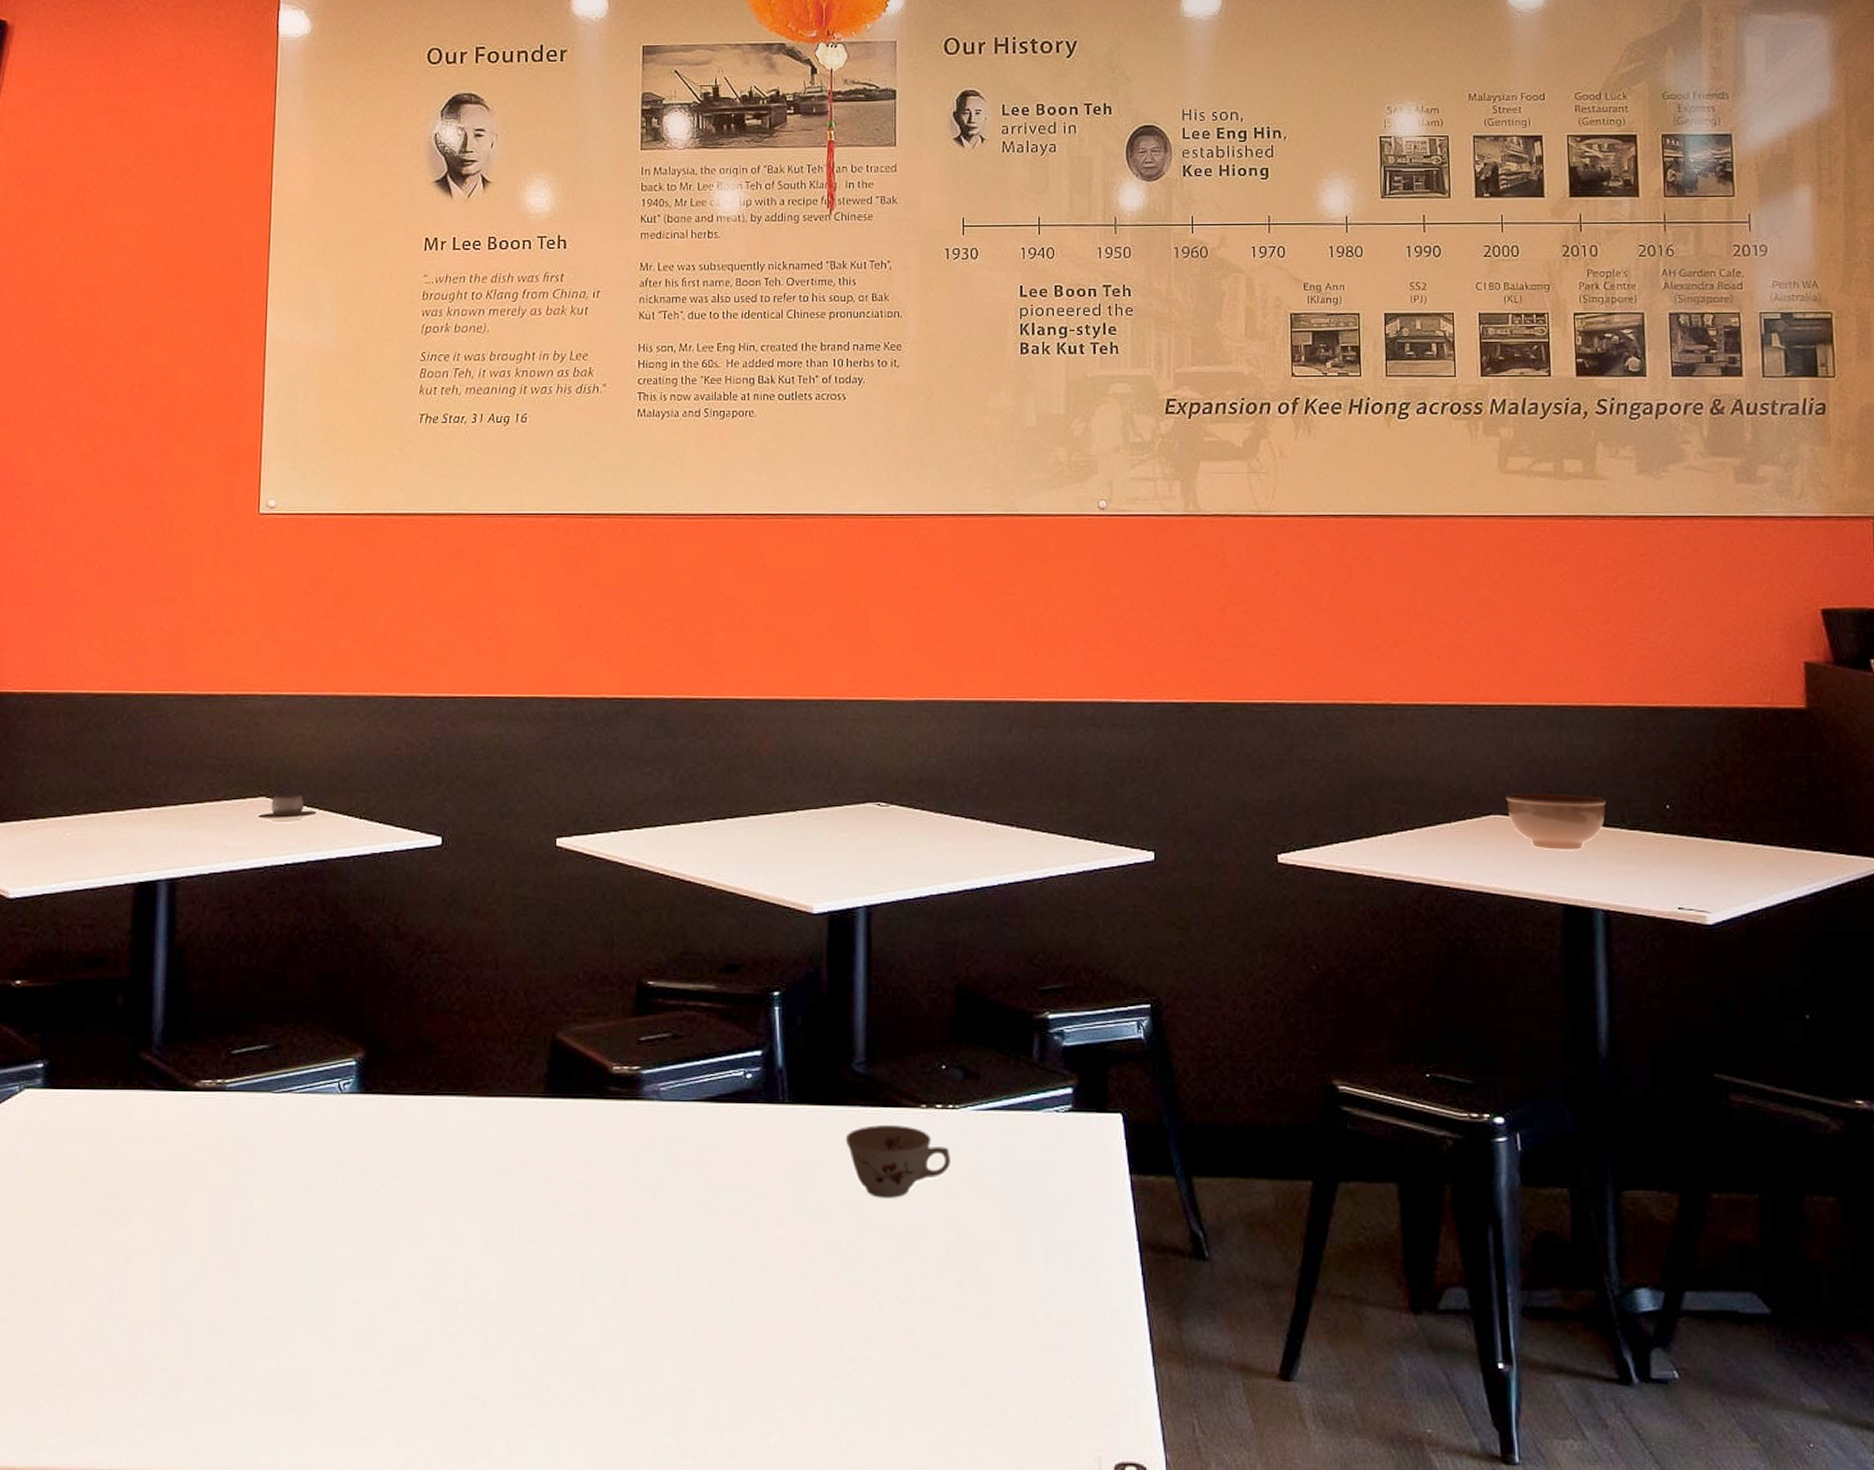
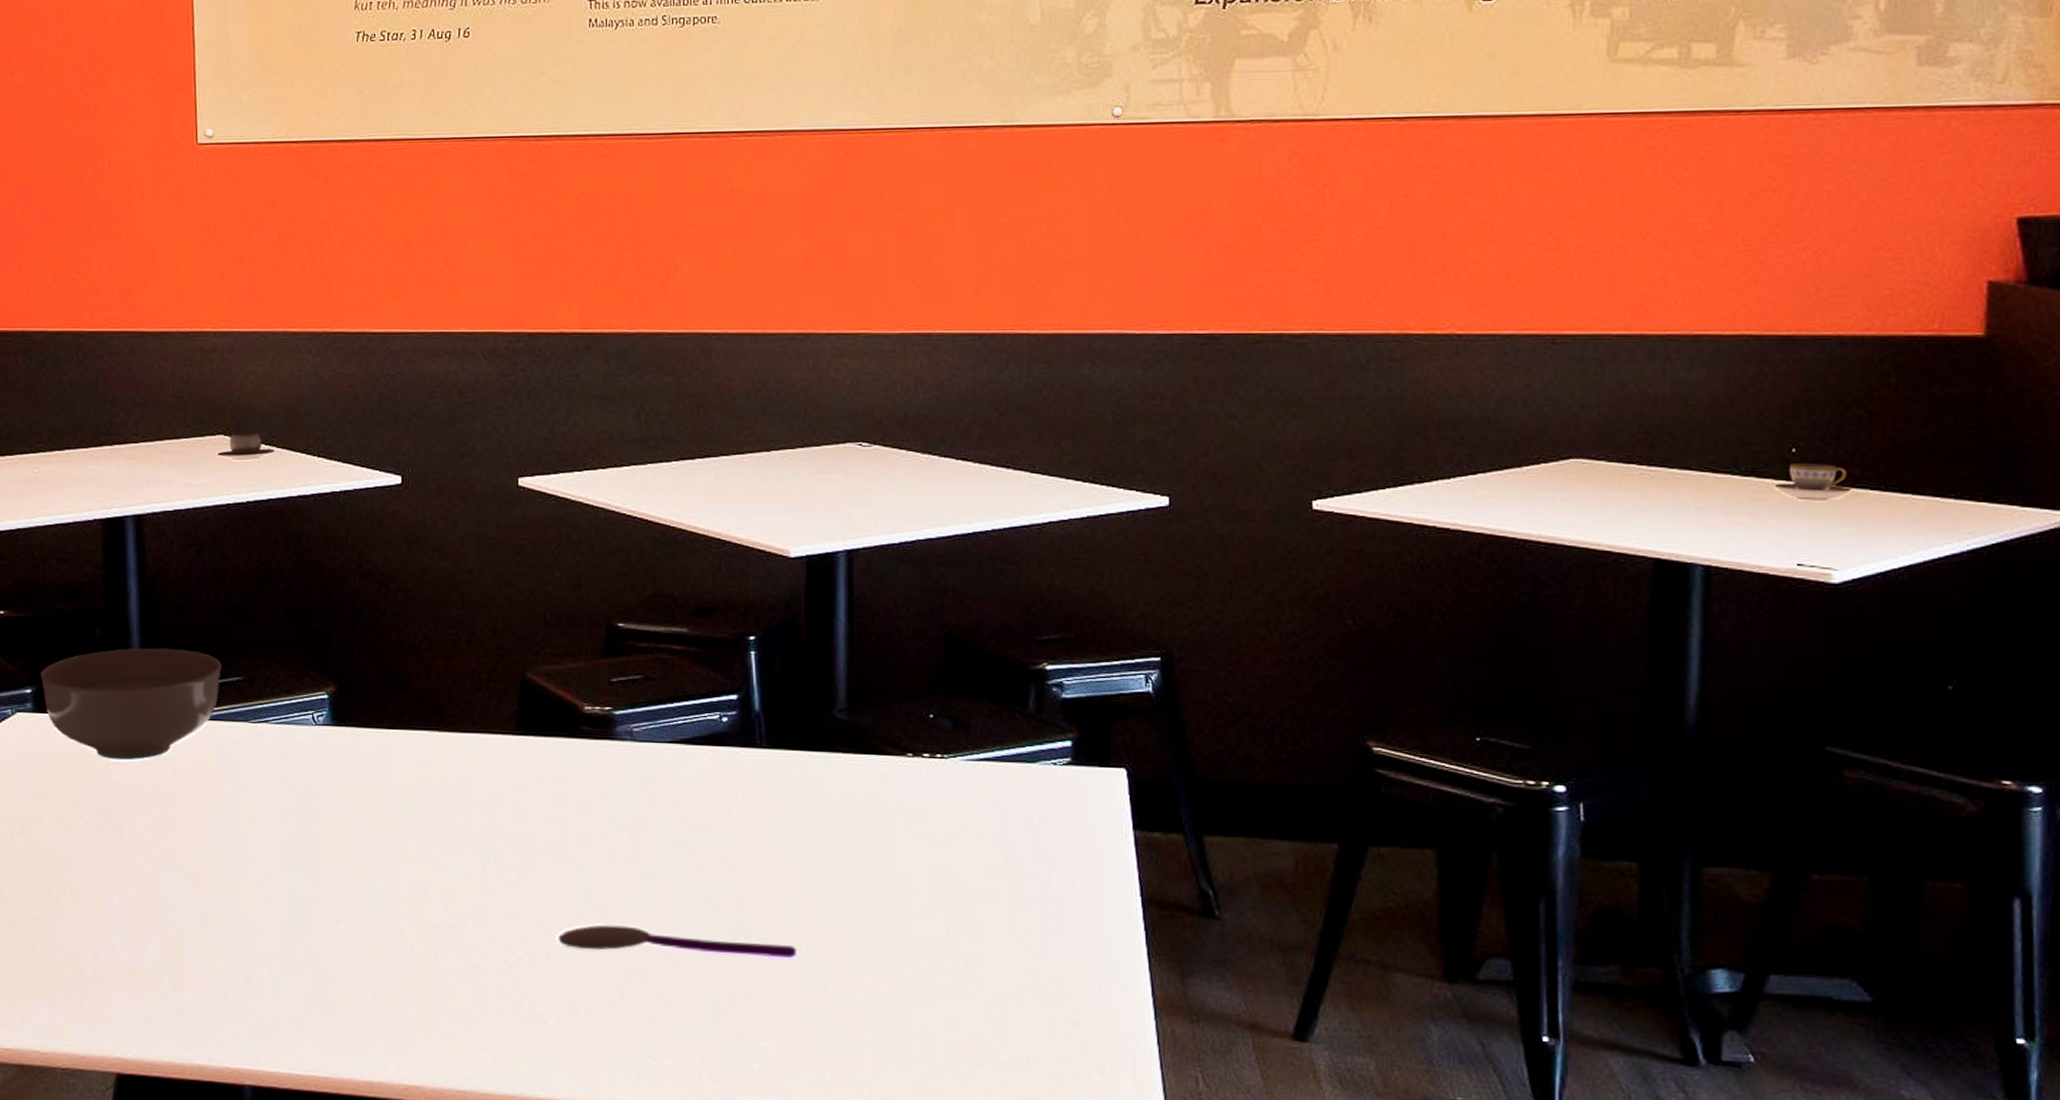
bowl: none [54,1016,247,1138] -> present [41,648,221,761]
spoon: none [579,1294,816,1321] -> present [558,924,797,958]
teacup: present [845,1125,952,1198] -> none [826,772,940,844]
soup bowl: present [1505,792,1607,850] -> none [1590,433,1717,498]
teacup: none [1654,818,1716,851] -> present [1774,463,1852,501]

